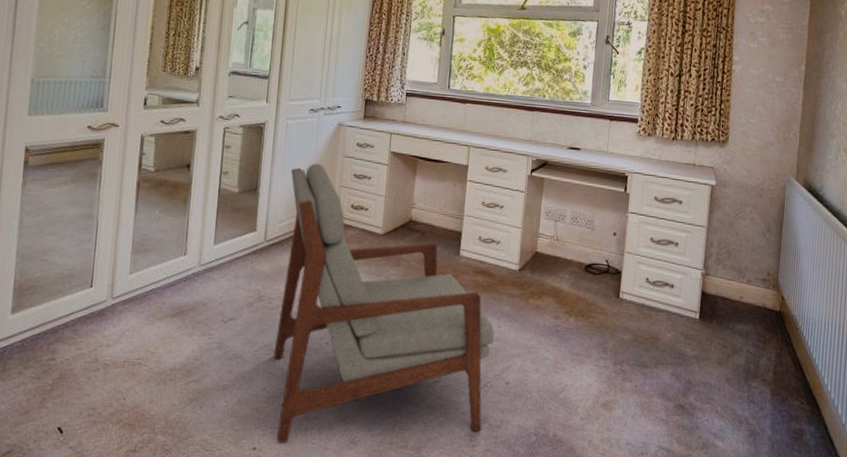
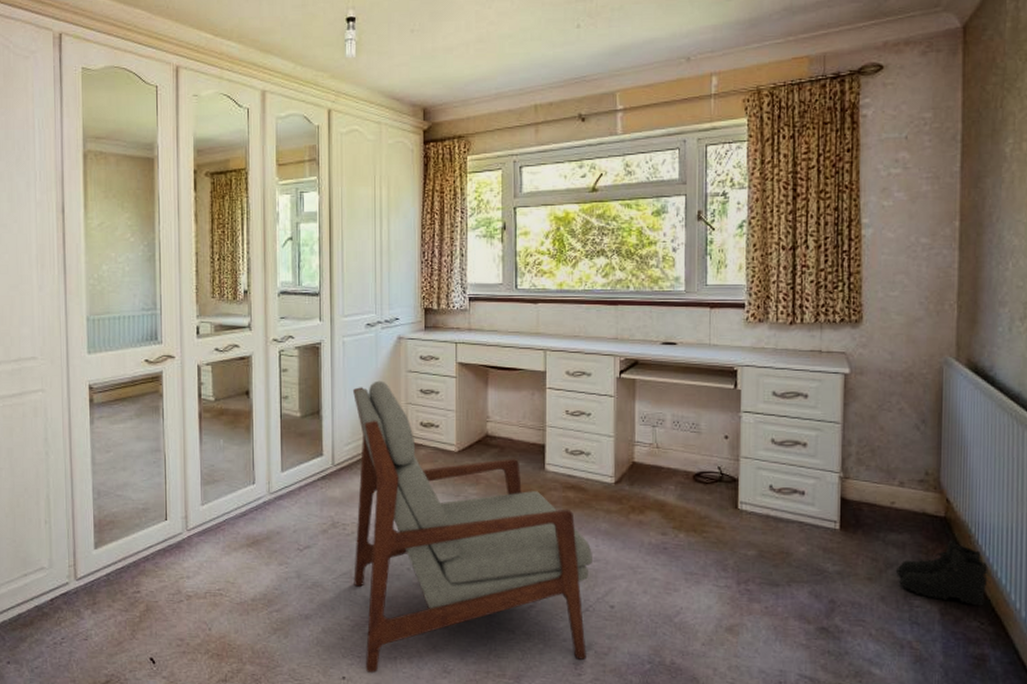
boots: none [739,330,811,388] -> present [895,539,991,606]

